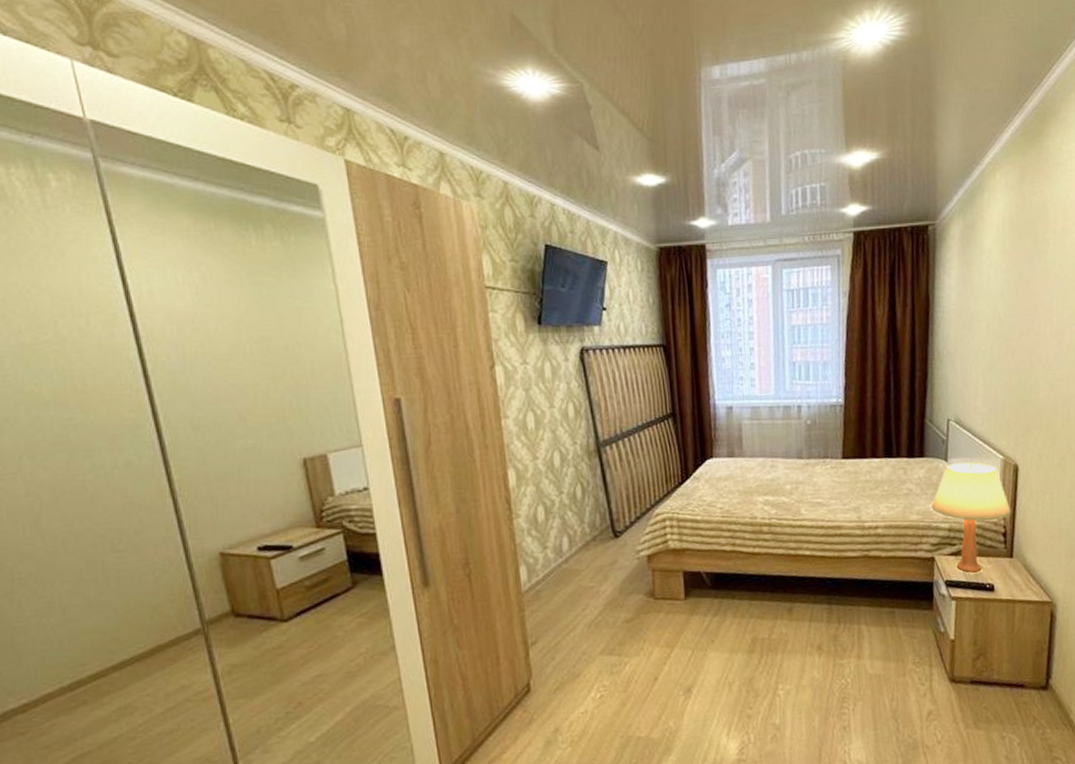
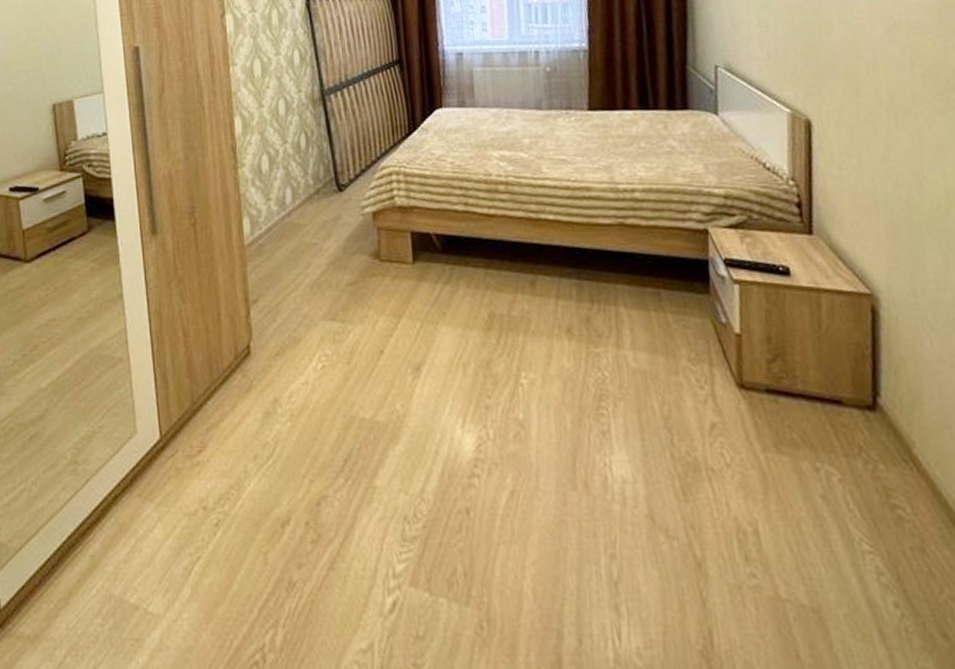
table lamp: present [931,461,1011,573] -> none [700,115,806,251]

